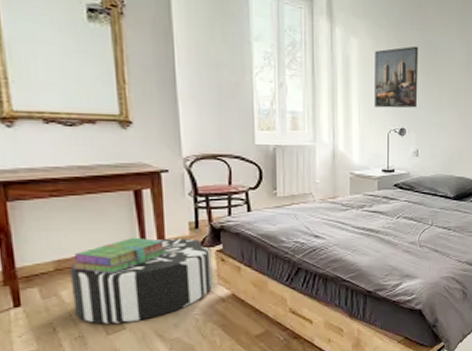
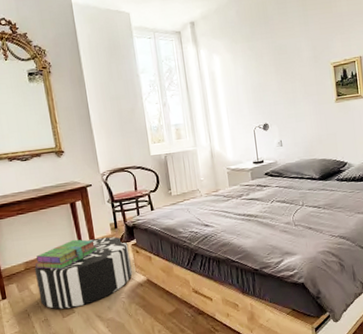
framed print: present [375,46,419,108] -> none [234,51,276,110]

